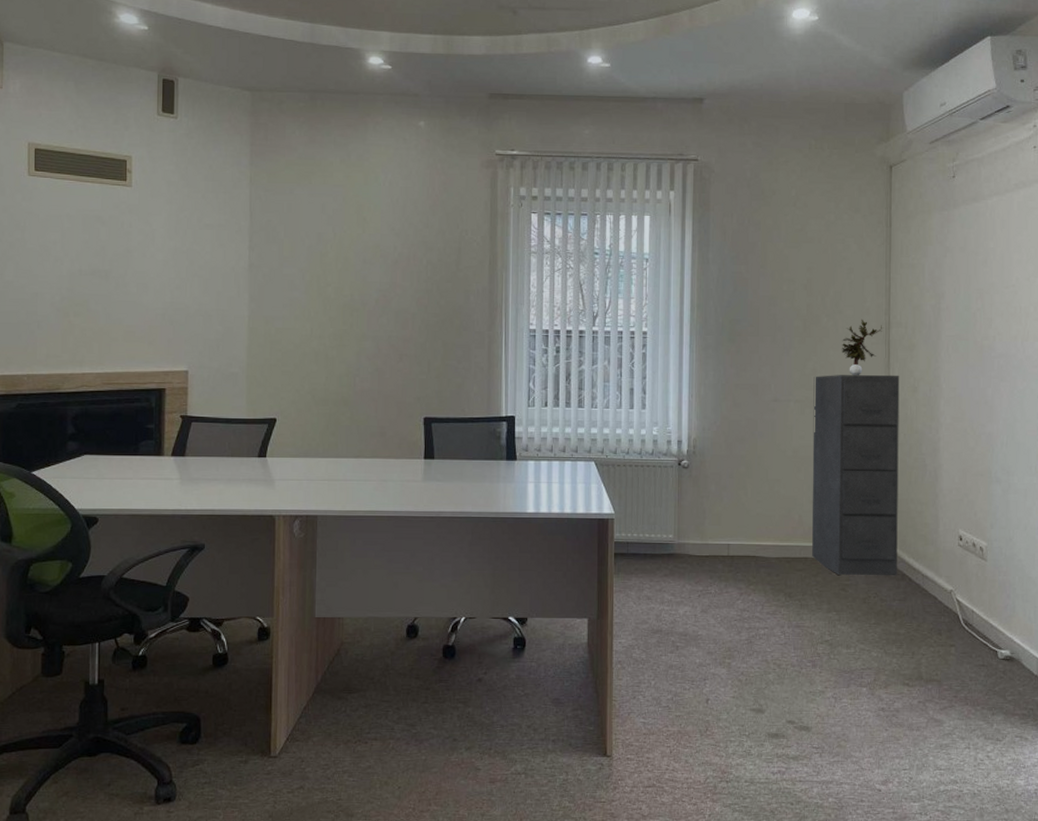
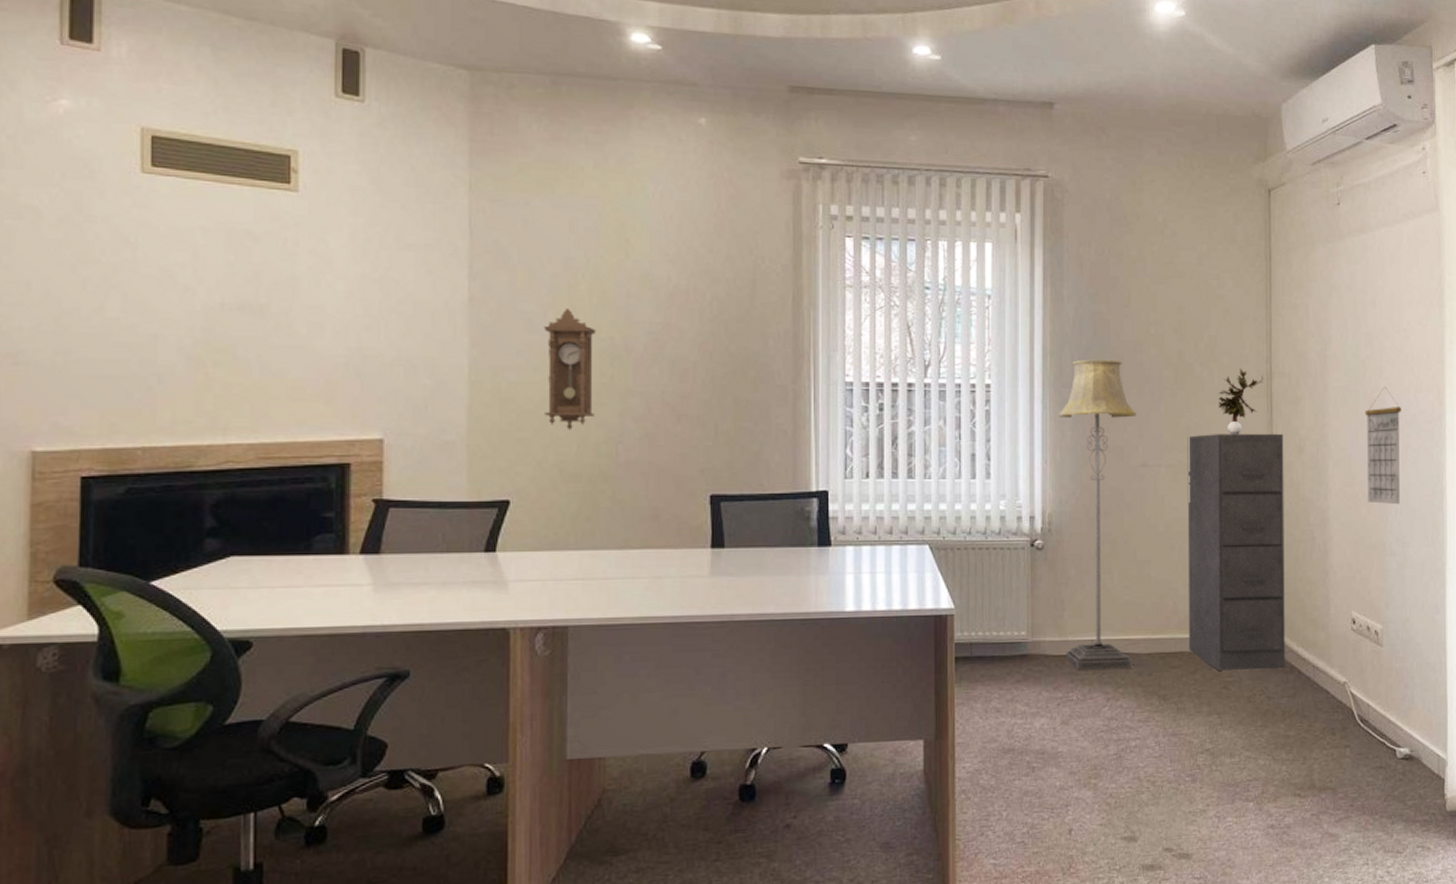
pendulum clock: none [302,272,341,366] -> present [544,308,597,430]
floor lamp: none [703,311,771,570] -> present [1059,359,1137,672]
calendar: none [974,335,1009,439] -> present [1364,387,1401,505]

